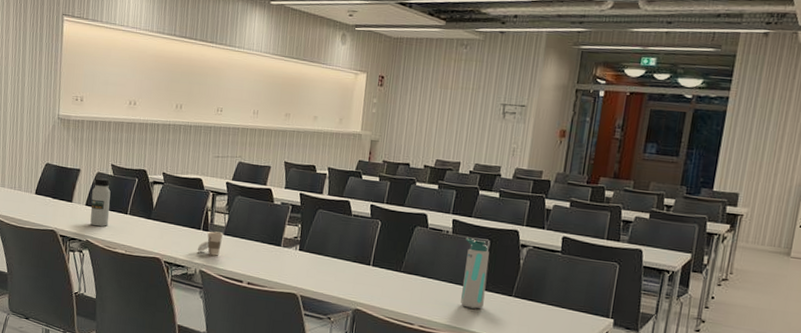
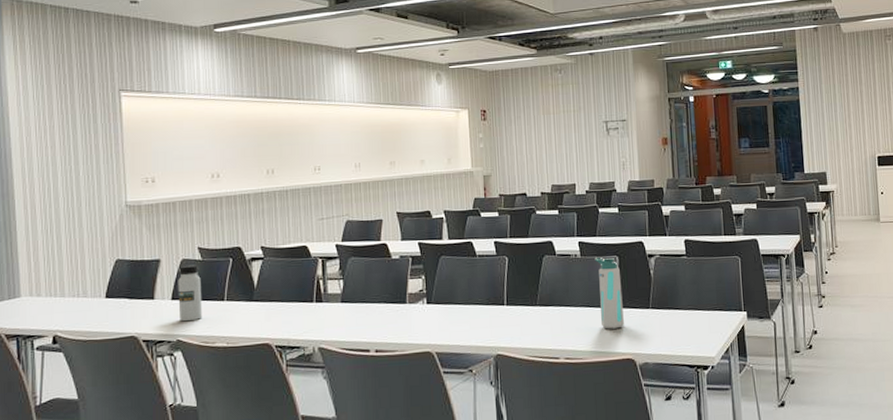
cup: present [197,231,224,256] -> none [312,300,341,328]

